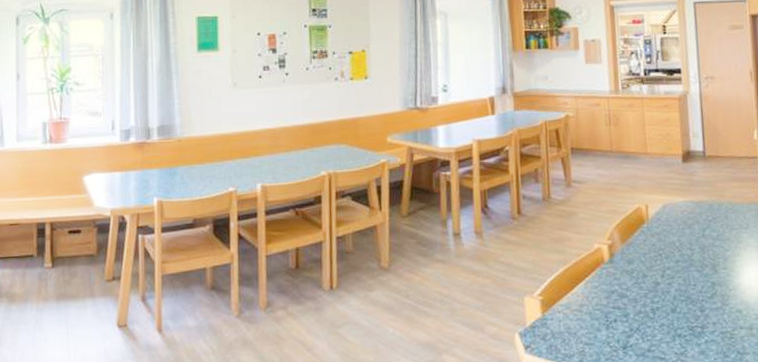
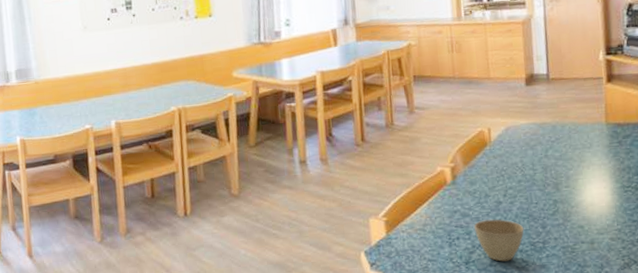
cup: none [632,301,683,347] -> present [474,219,524,262]

